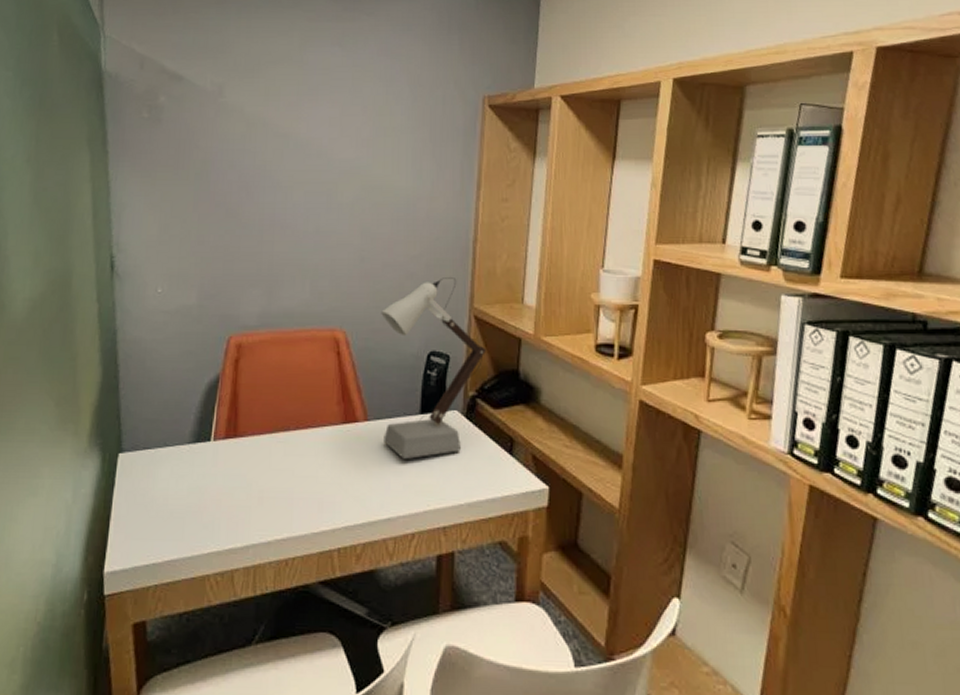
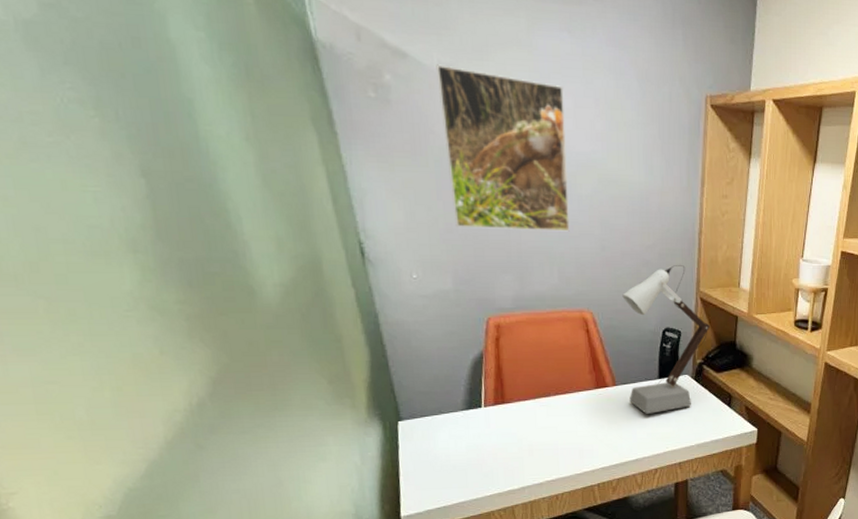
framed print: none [207,84,331,242] -> present [436,64,570,232]

